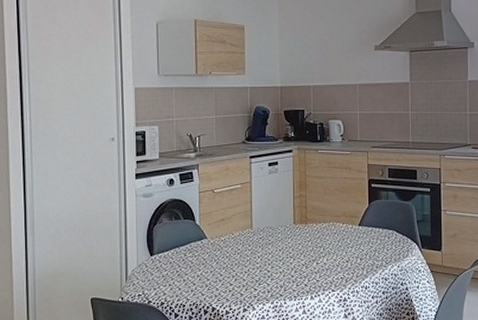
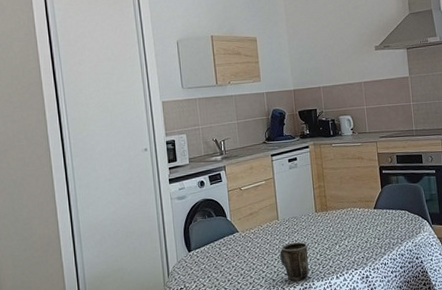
mug: none [250,255,282,297] -> present [280,242,310,281]

